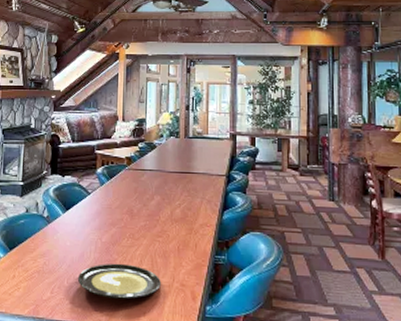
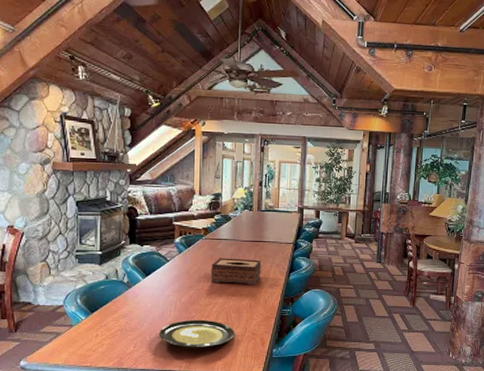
tissue box: none [134,191,190,225] -> present [211,258,262,285]

